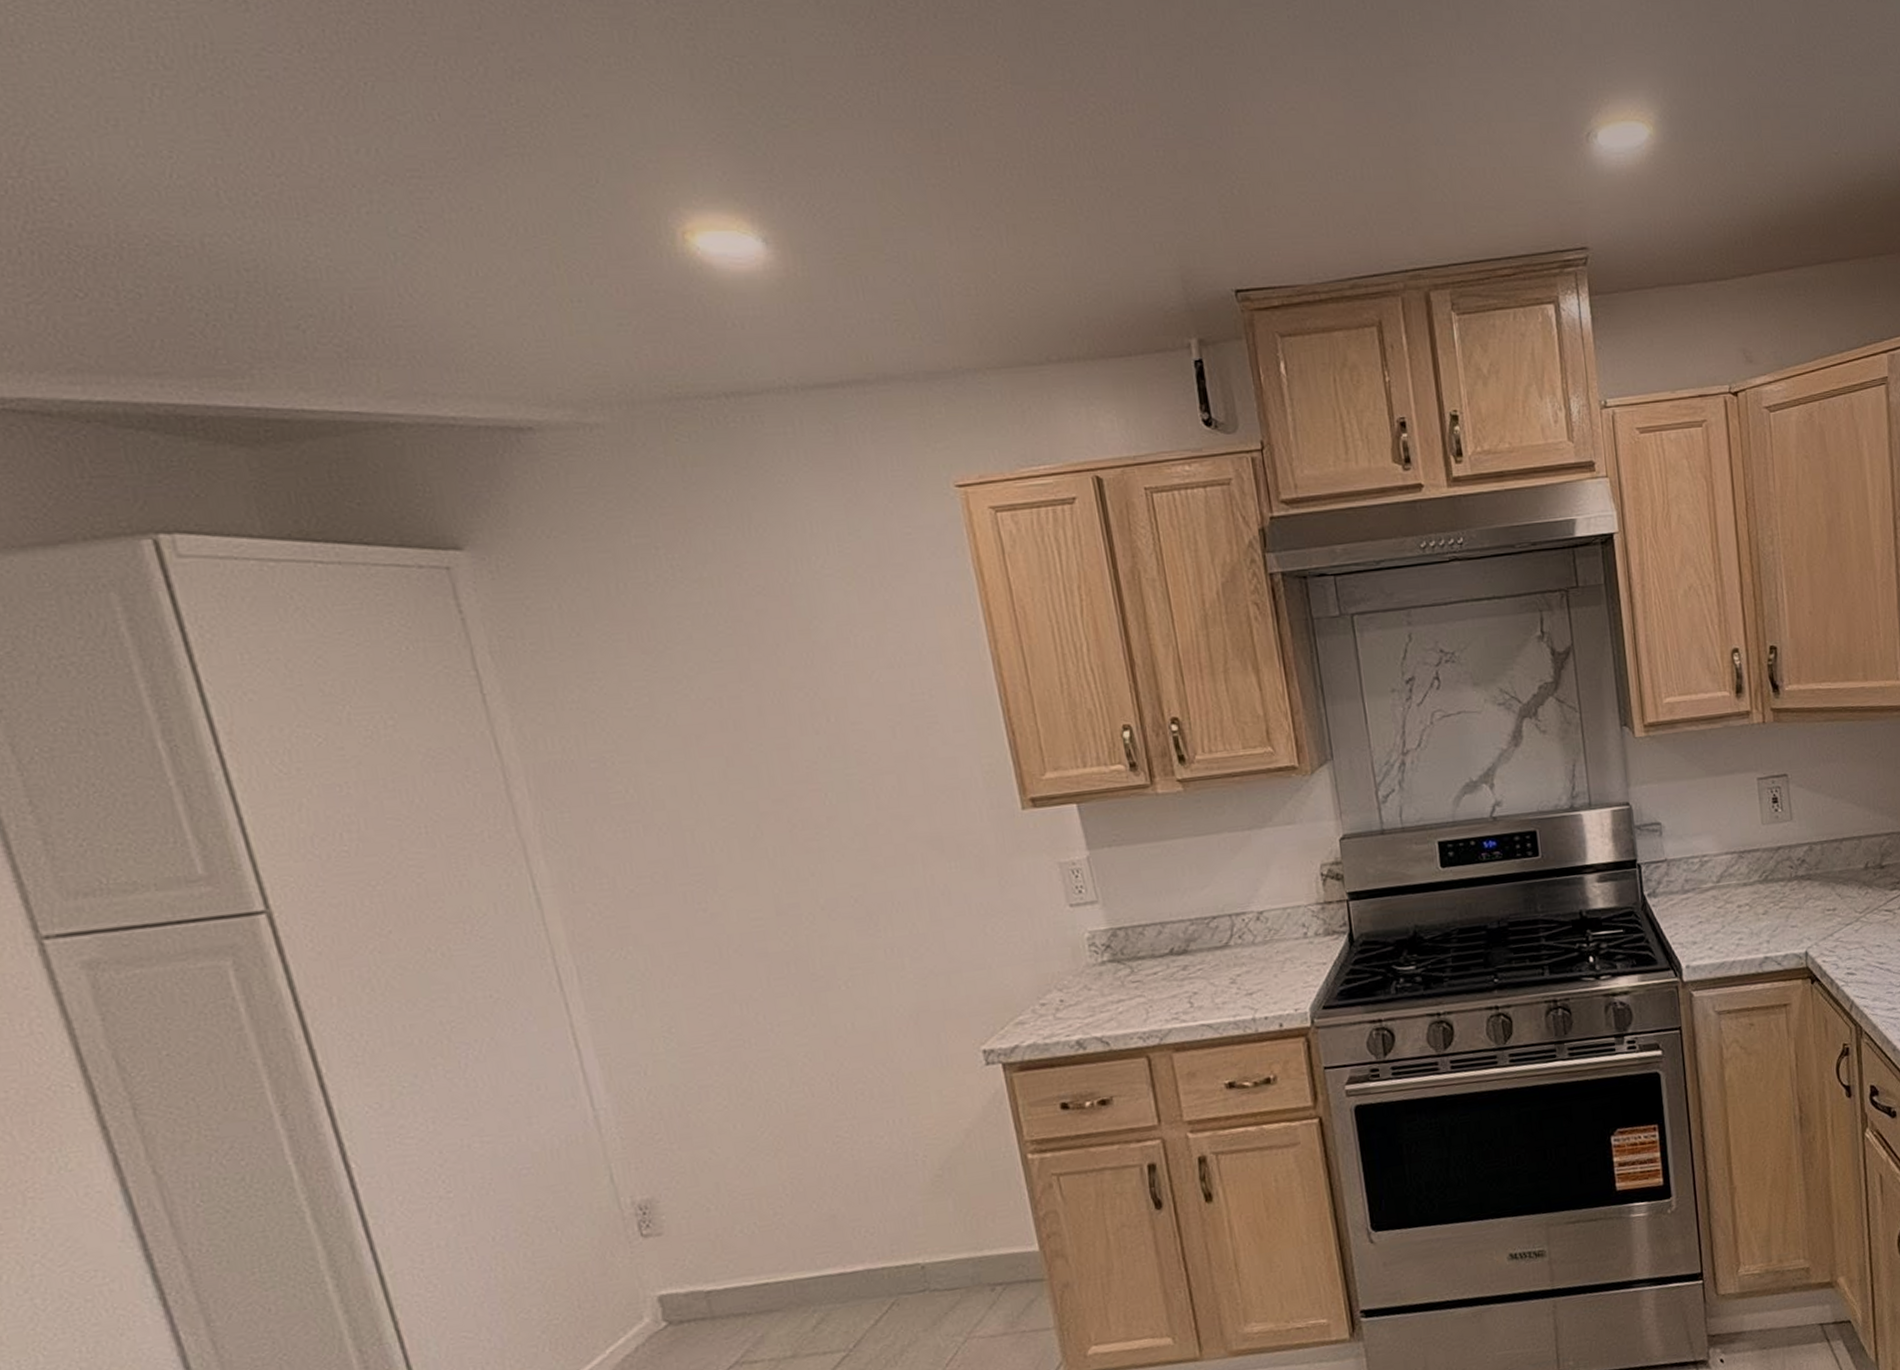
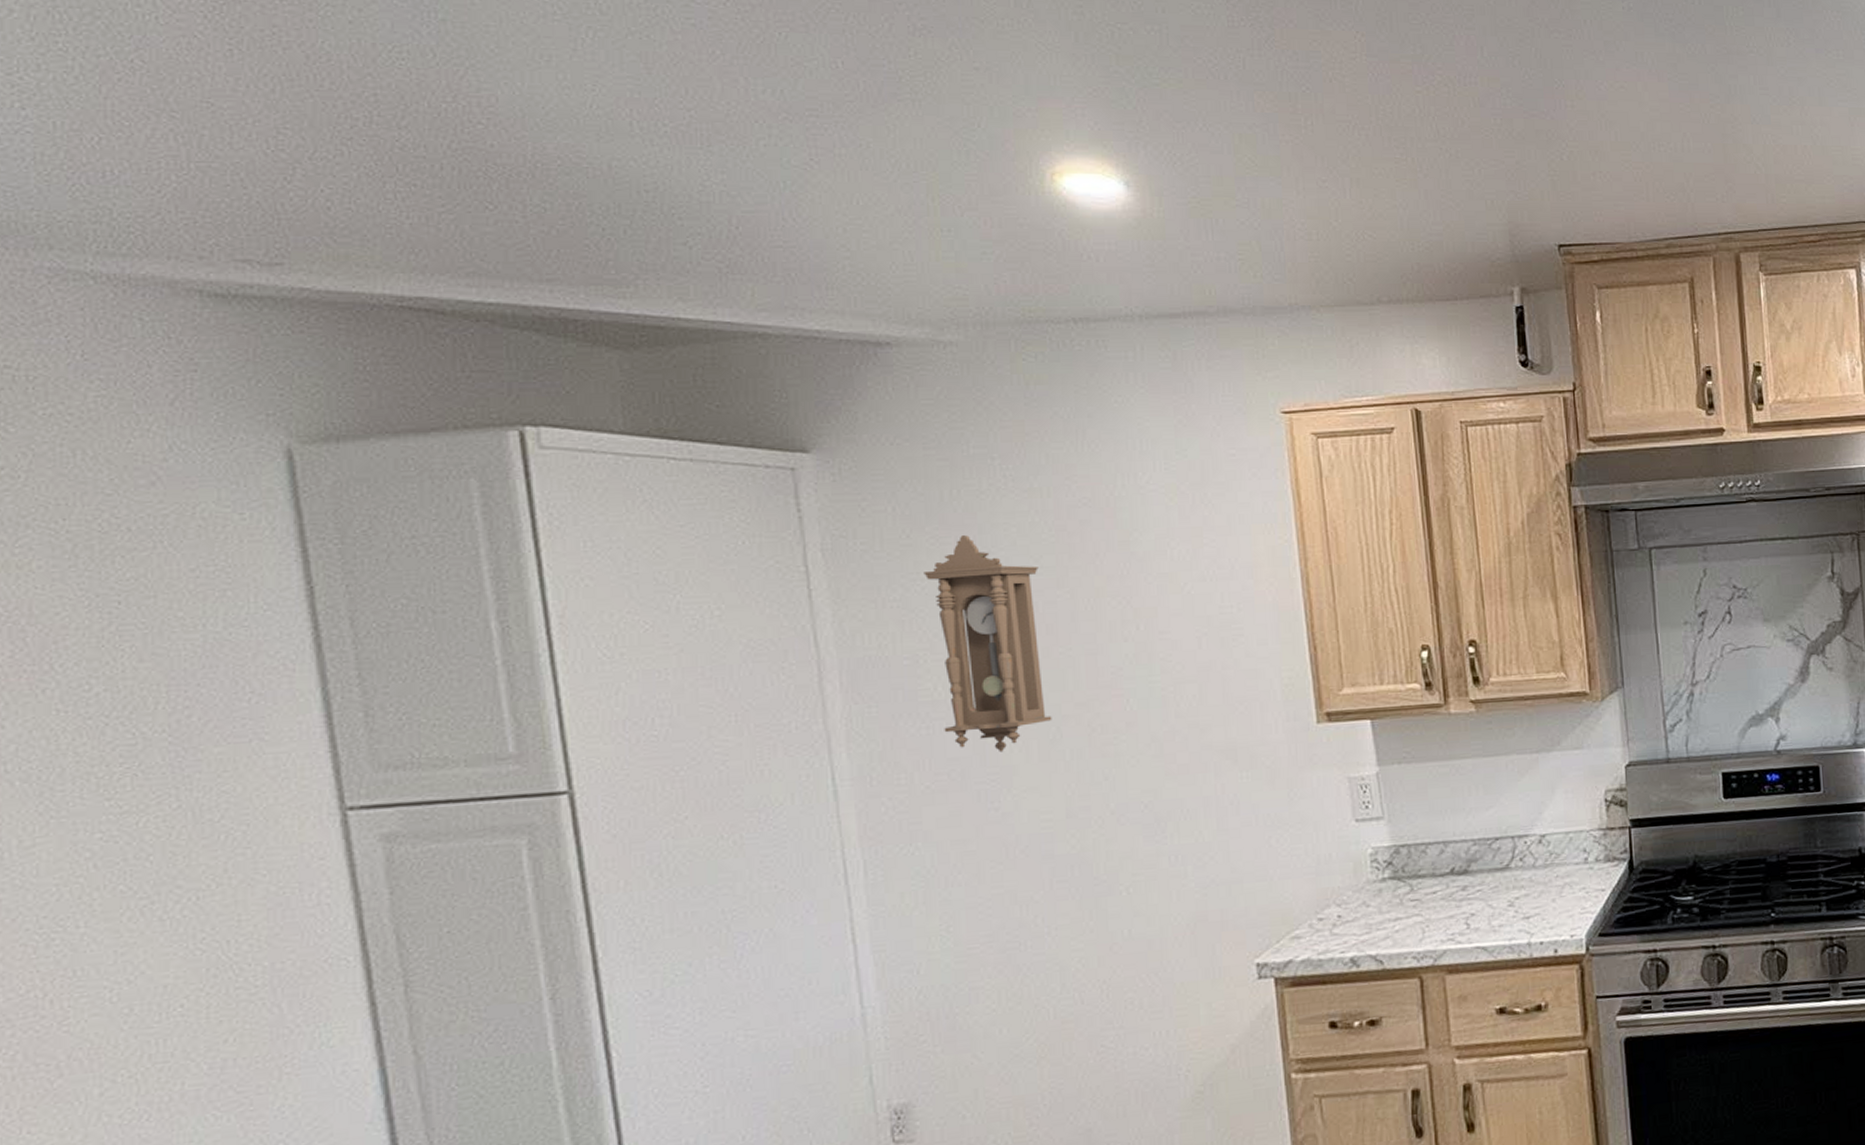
pendulum clock: none [599,631,751,853] -> present [924,535,1052,753]

